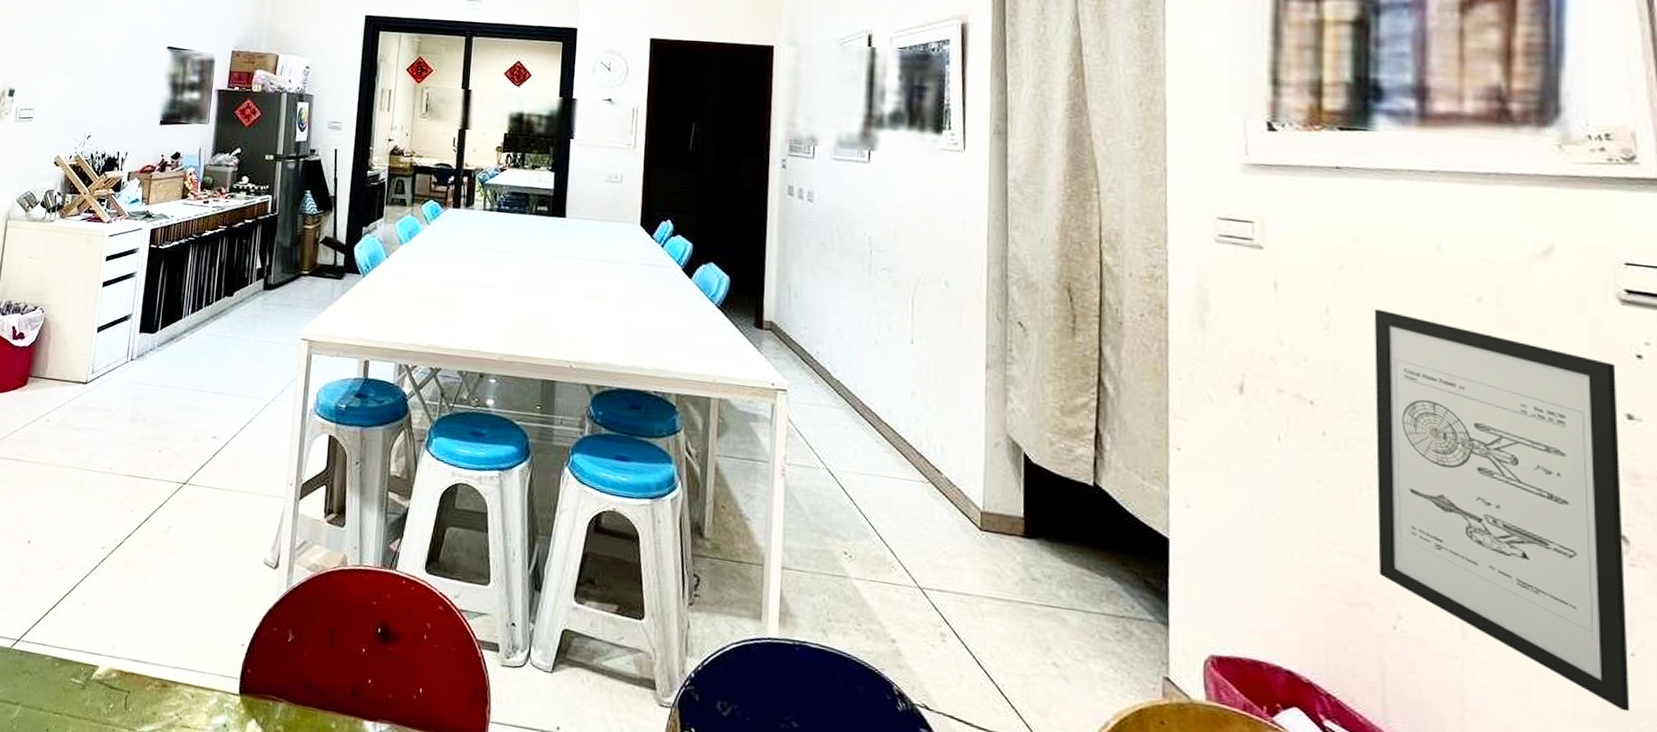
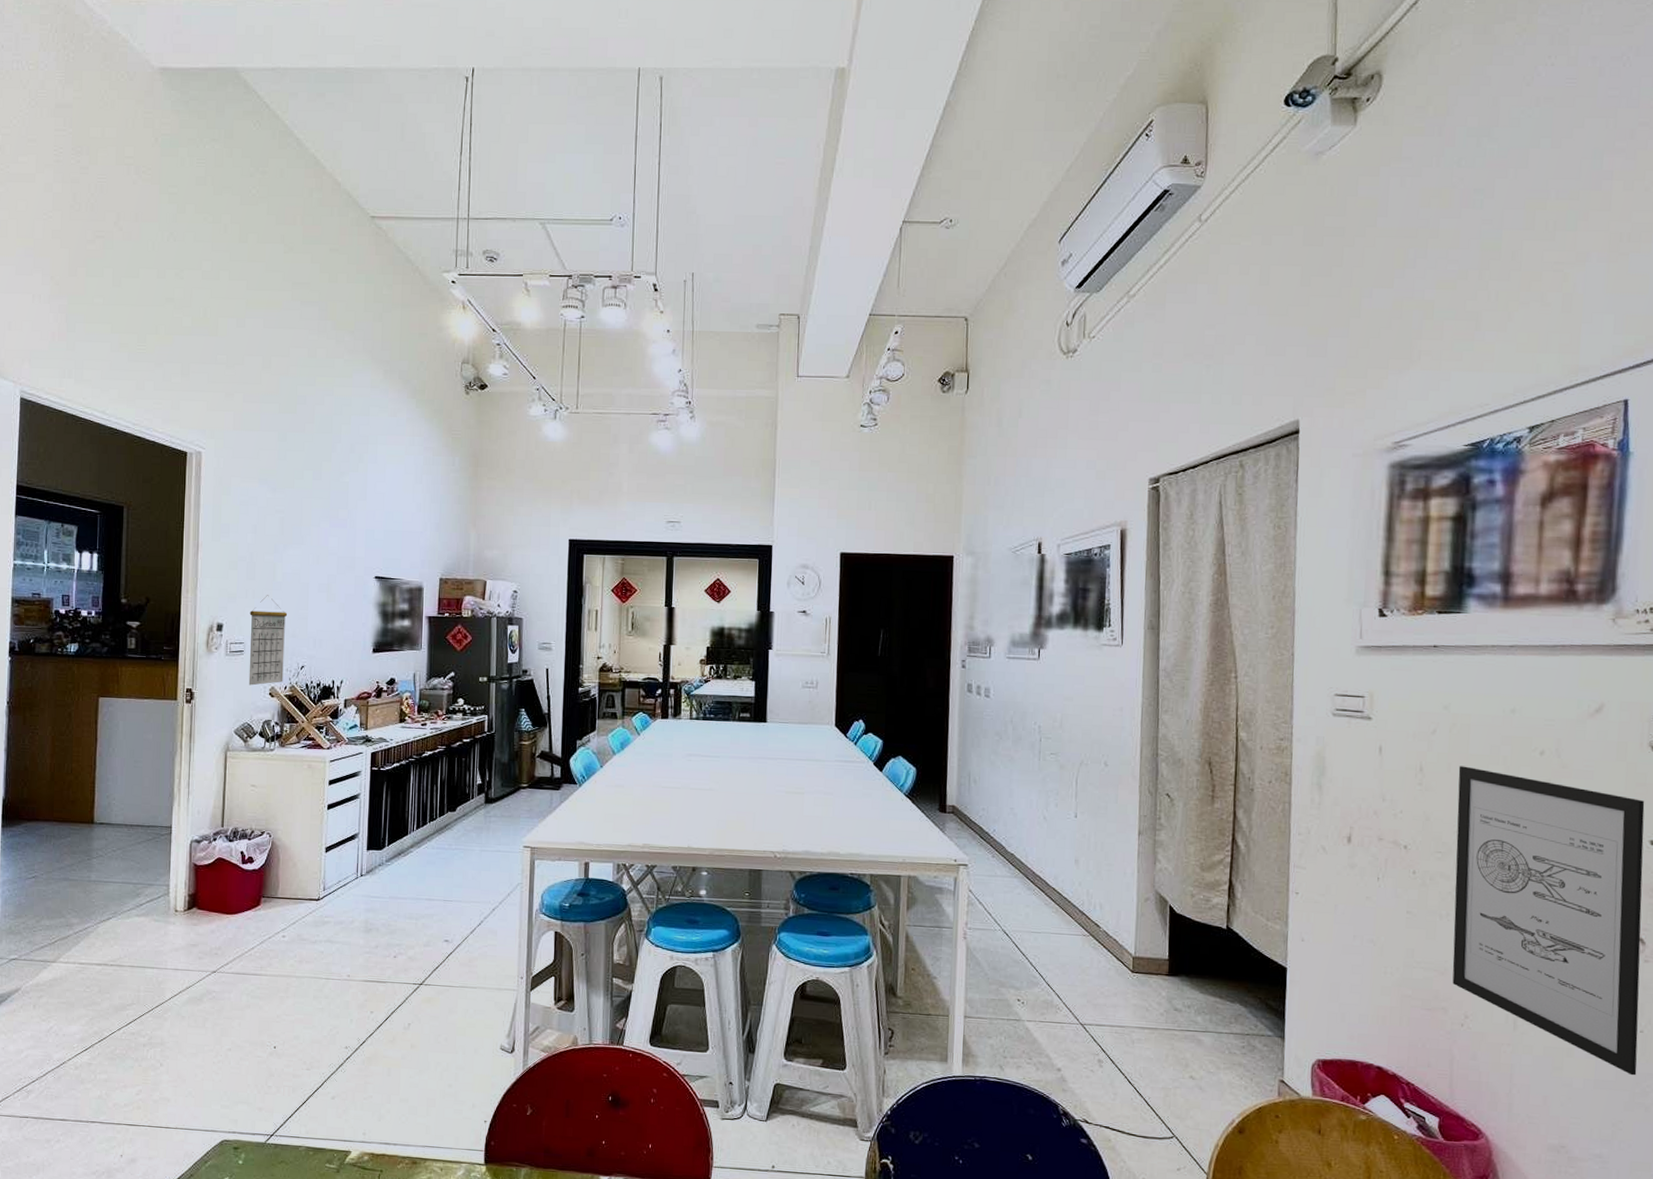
calendar: none [34,61,79,153] -> present [248,595,288,686]

